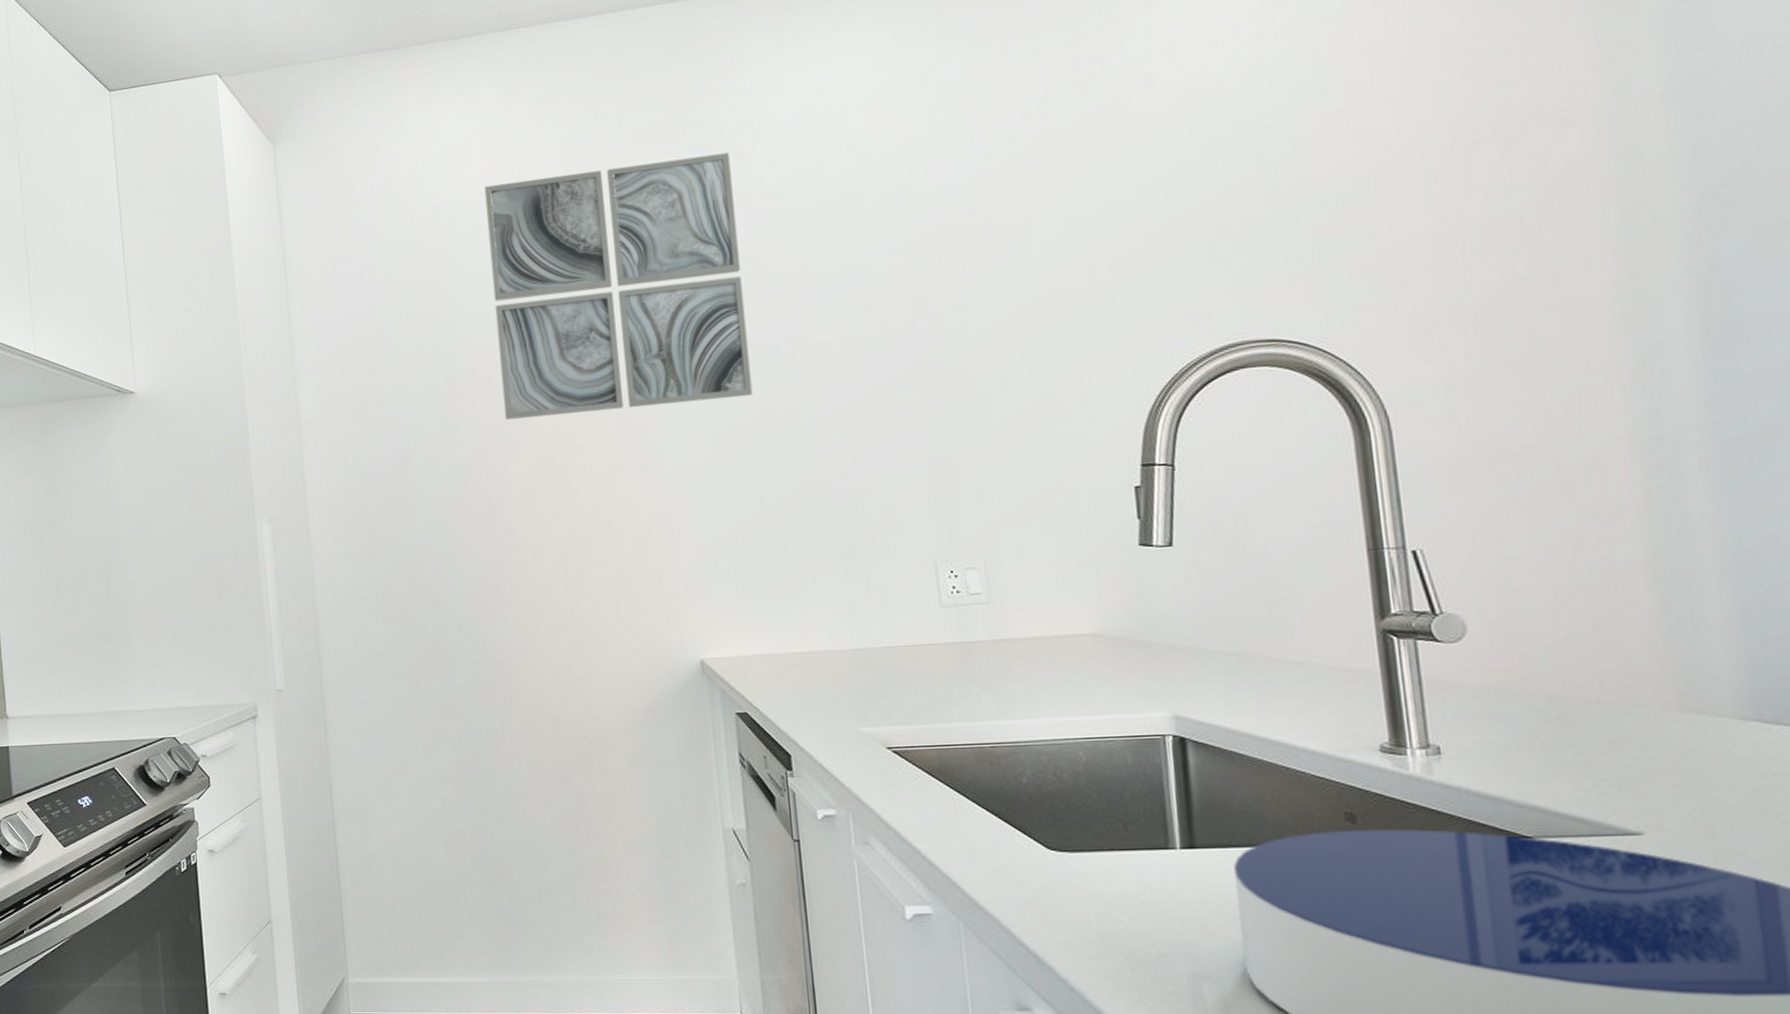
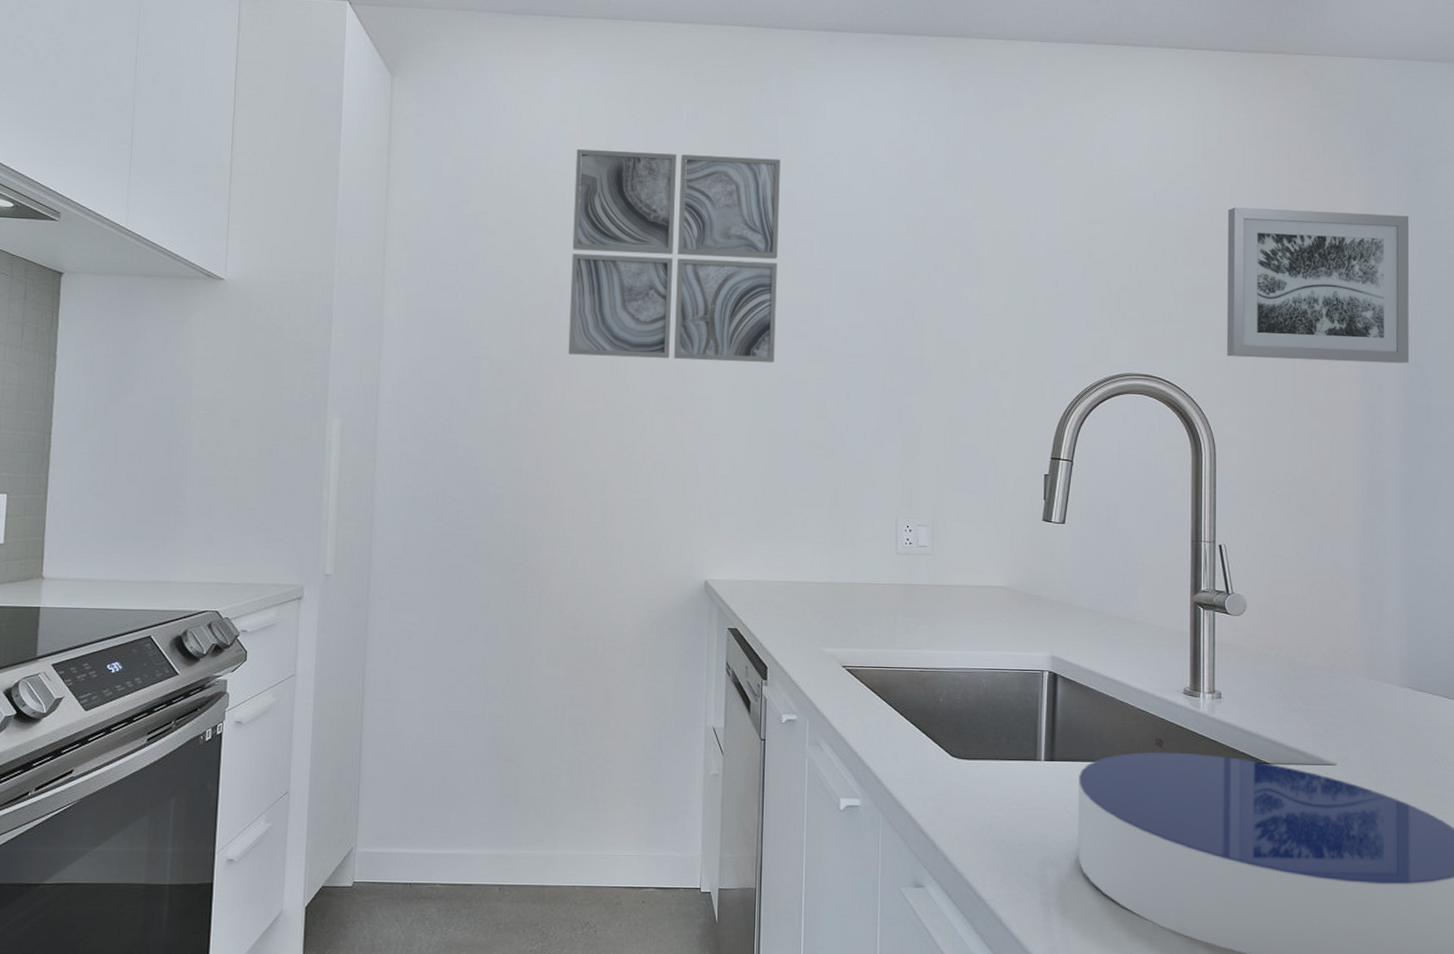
wall art: none [1369,56,1702,298] -> present [1227,207,1409,364]

